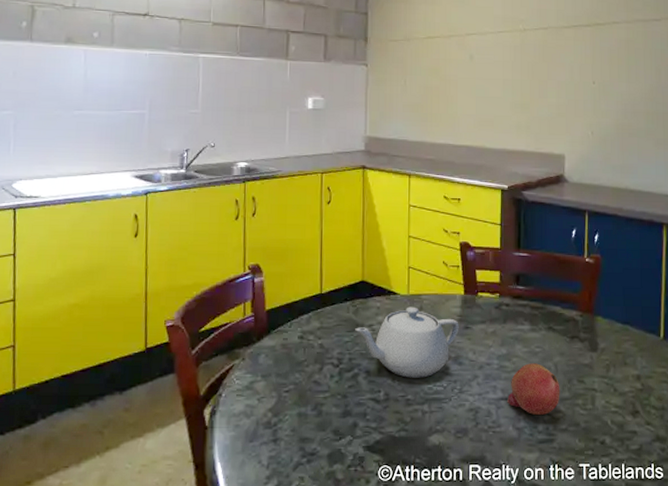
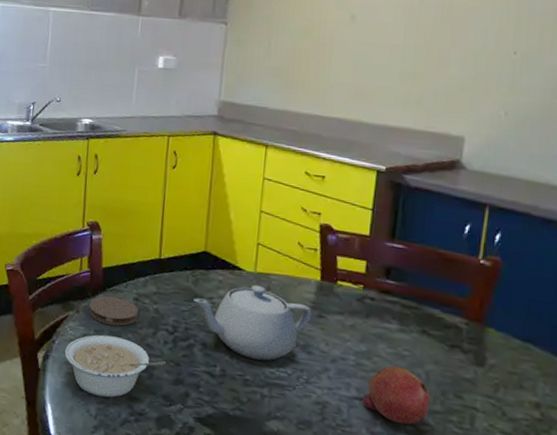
legume: none [232,379,334,444] -> present [64,334,167,398]
coaster: none [255,338,304,367] -> present [89,296,138,326]

